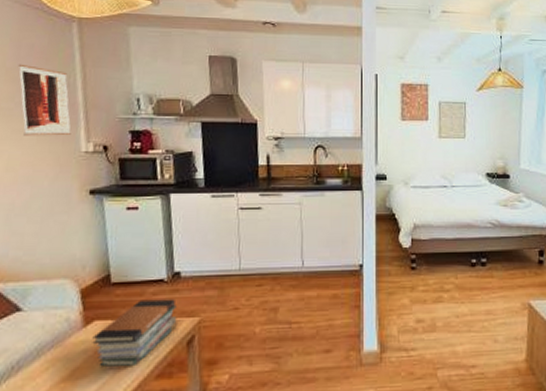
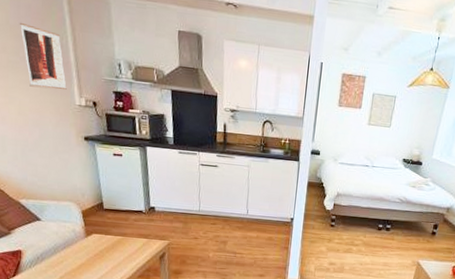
book stack: present [92,299,177,367] -> none [92,223,153,268]

